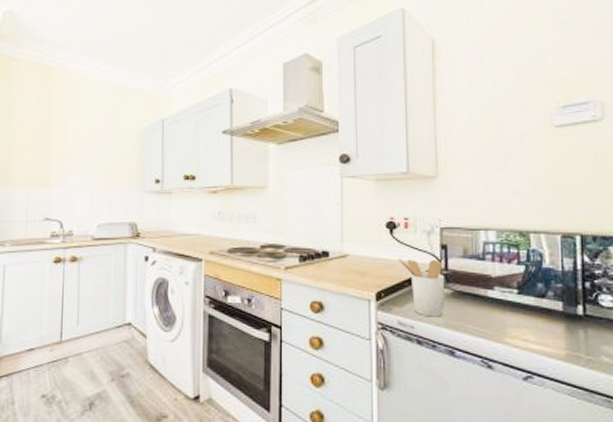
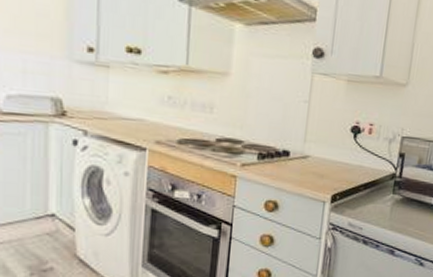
utensil holder: present [398,258,445,317] -> none [357,163,399,221]

